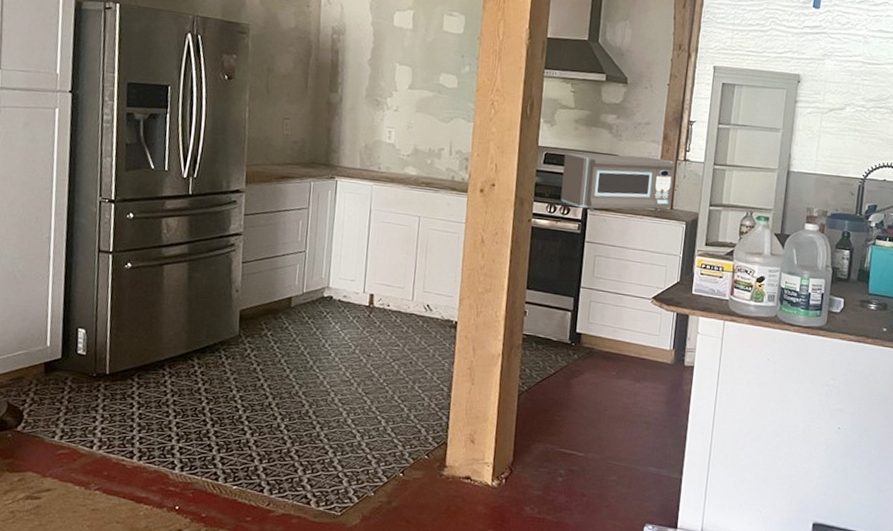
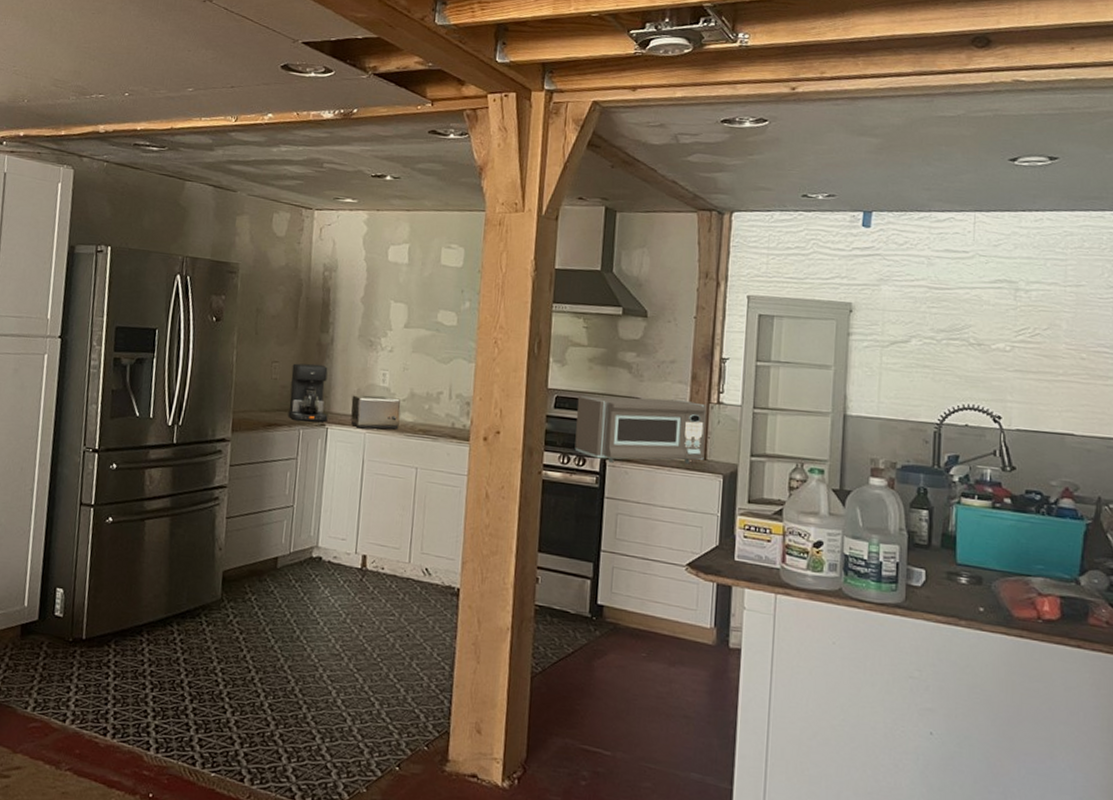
coffee maker: none [299,120,338,175] -> present [288,363,328,422]
toaster: none [358,150,406,182] -> present [350,394,401,430]

